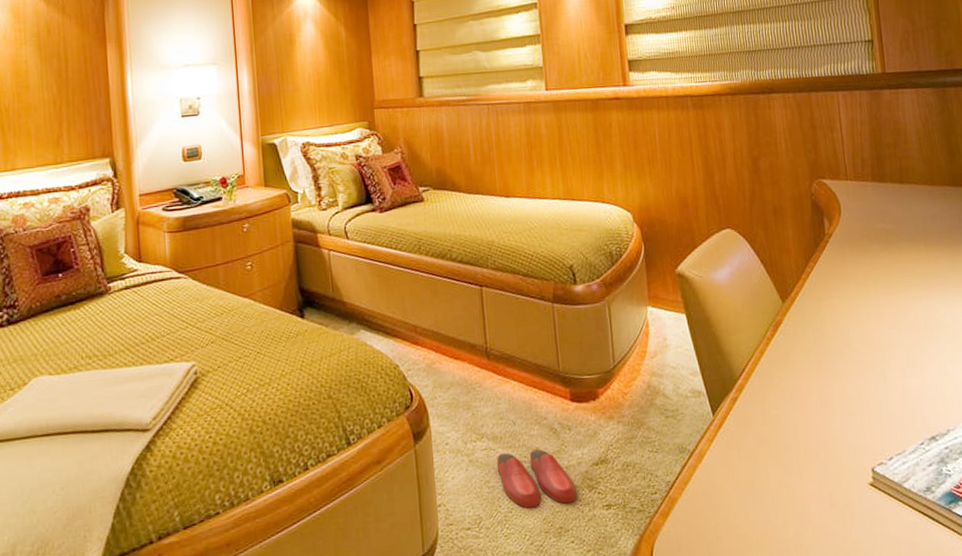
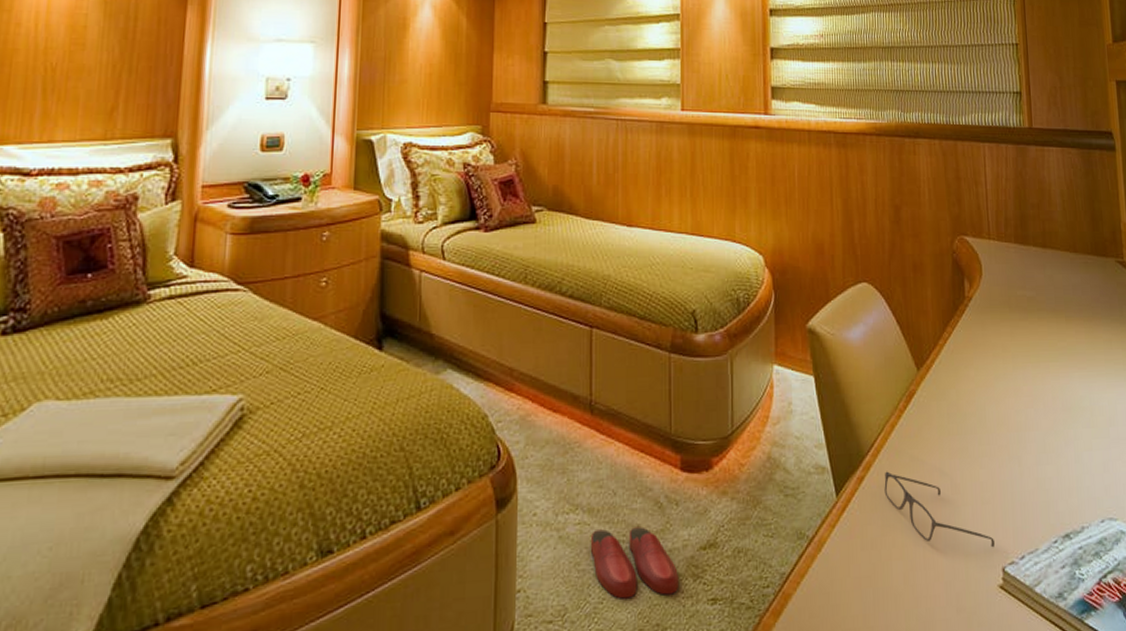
eyeglasses: none [756,391,864,452] -> present [884,471,995,548]

